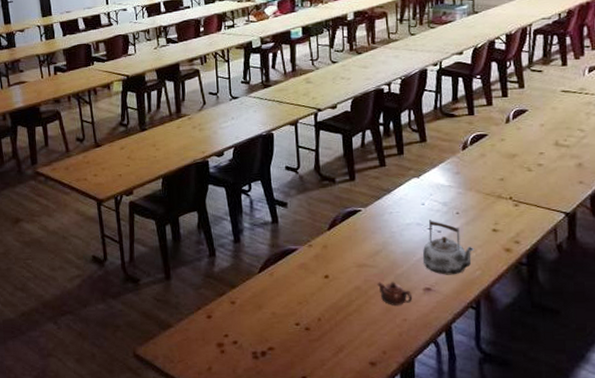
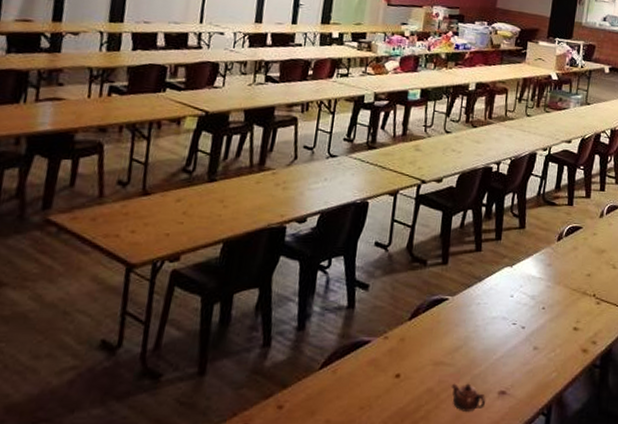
kettle: present [422,220,475,275] -> none [502,314,555,377]

